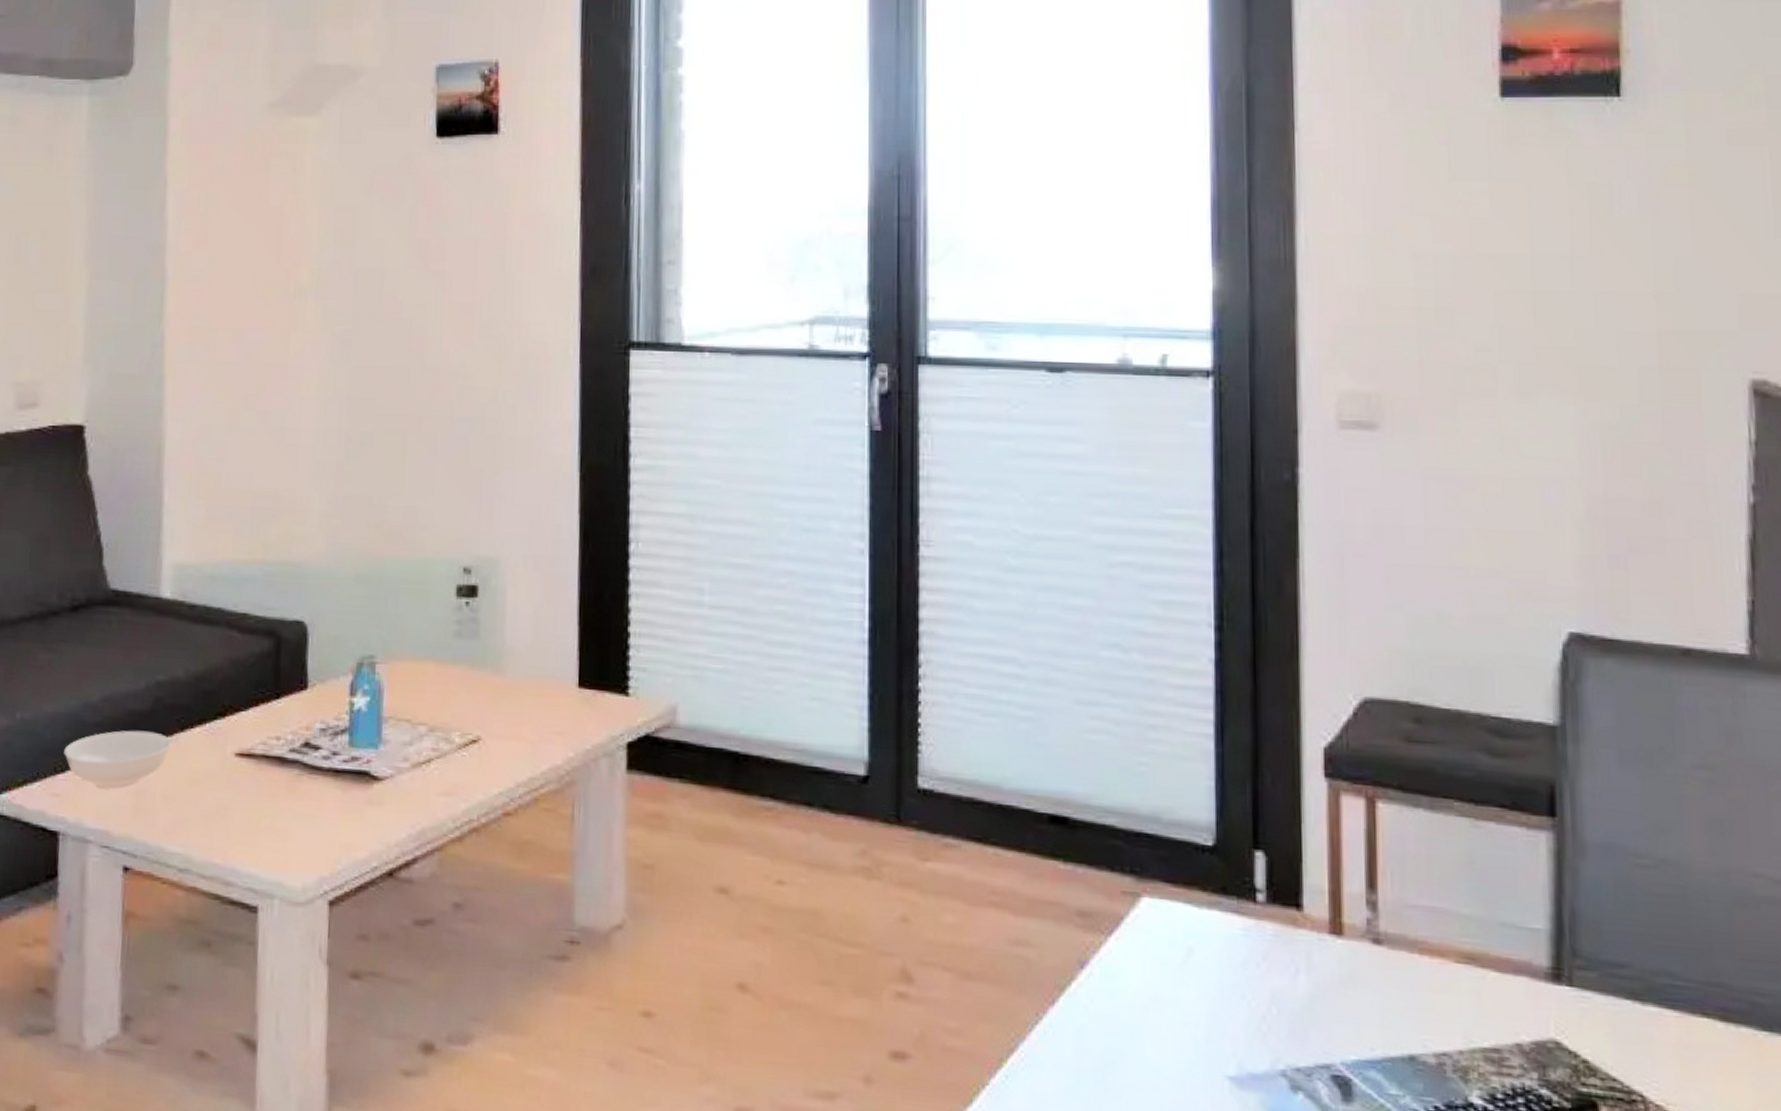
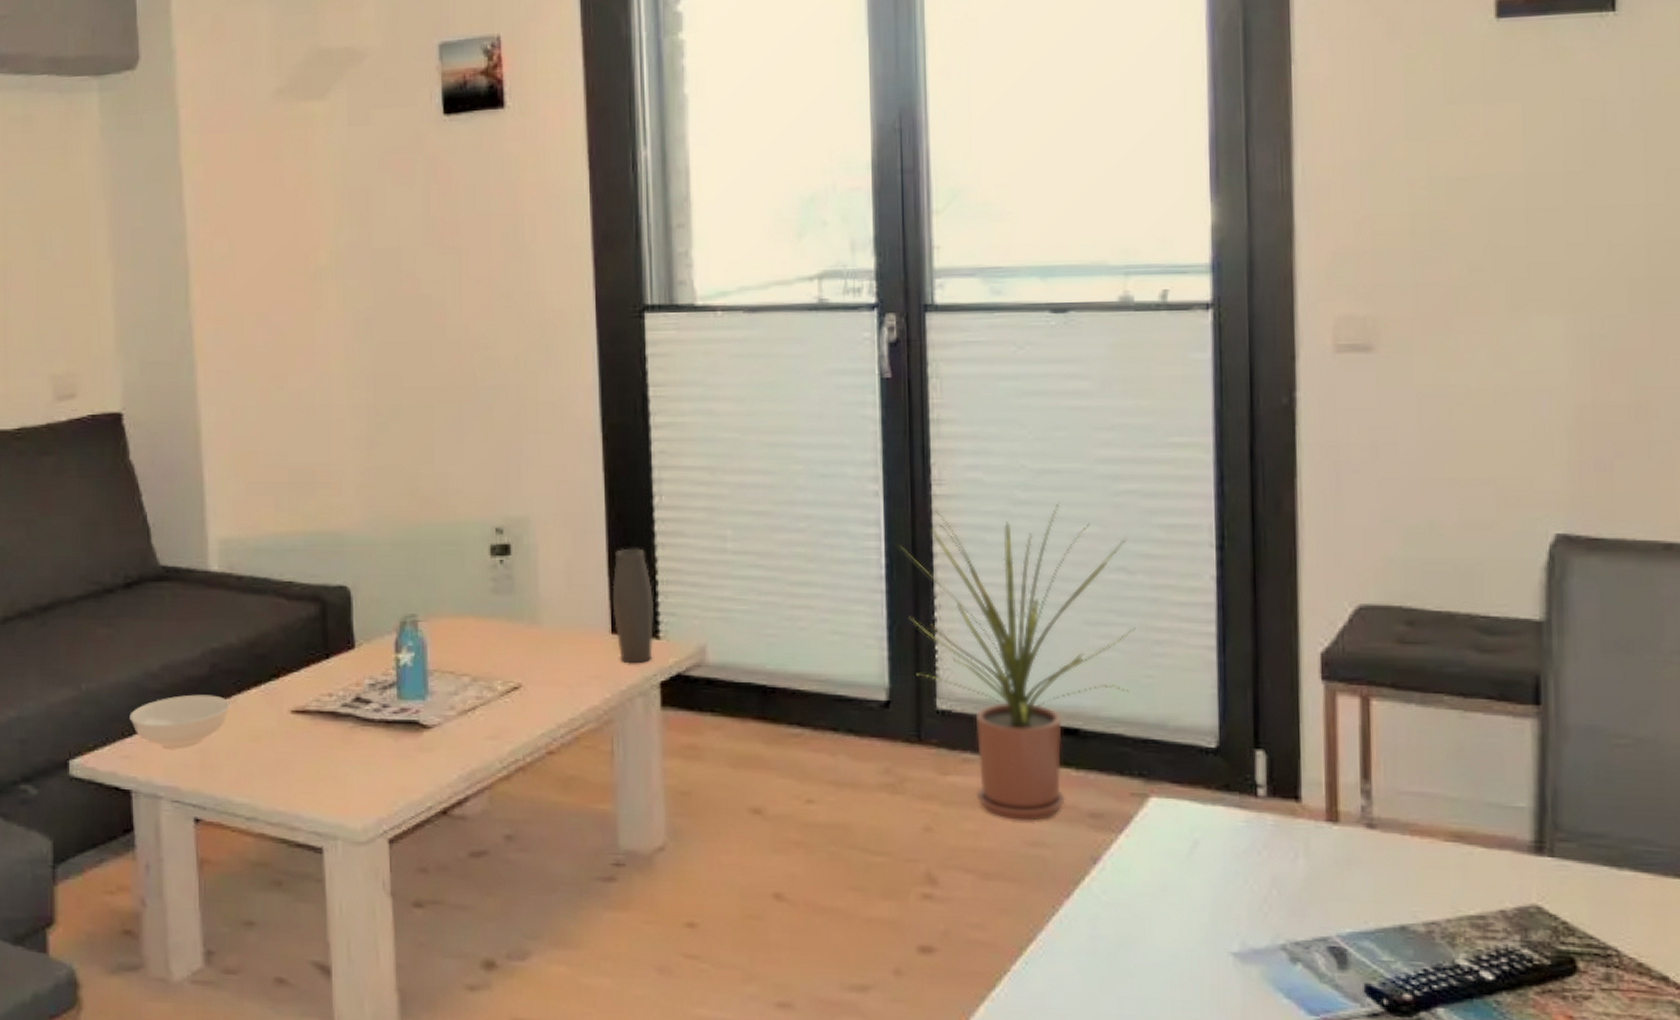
vase: none [581,595,624,721] -> present [612,548,654,663]
house plant: none [886,570,1129,916] -> present [901,502,1136,820]

